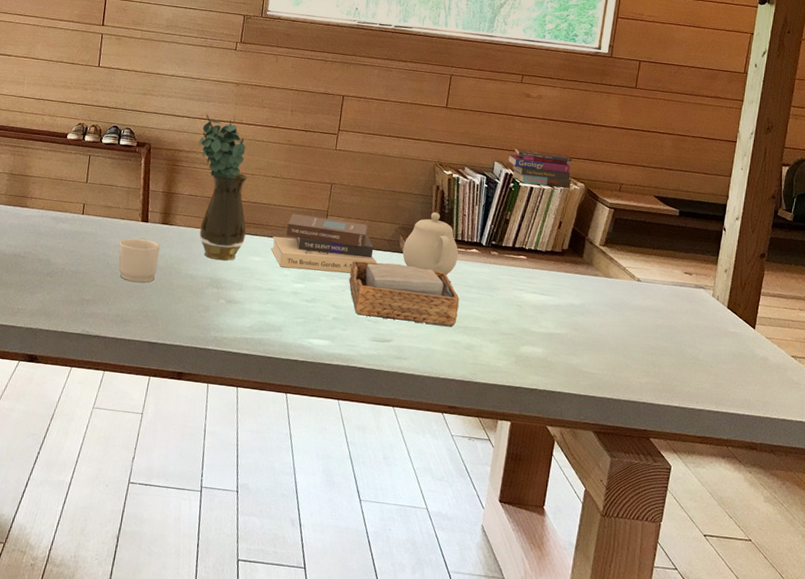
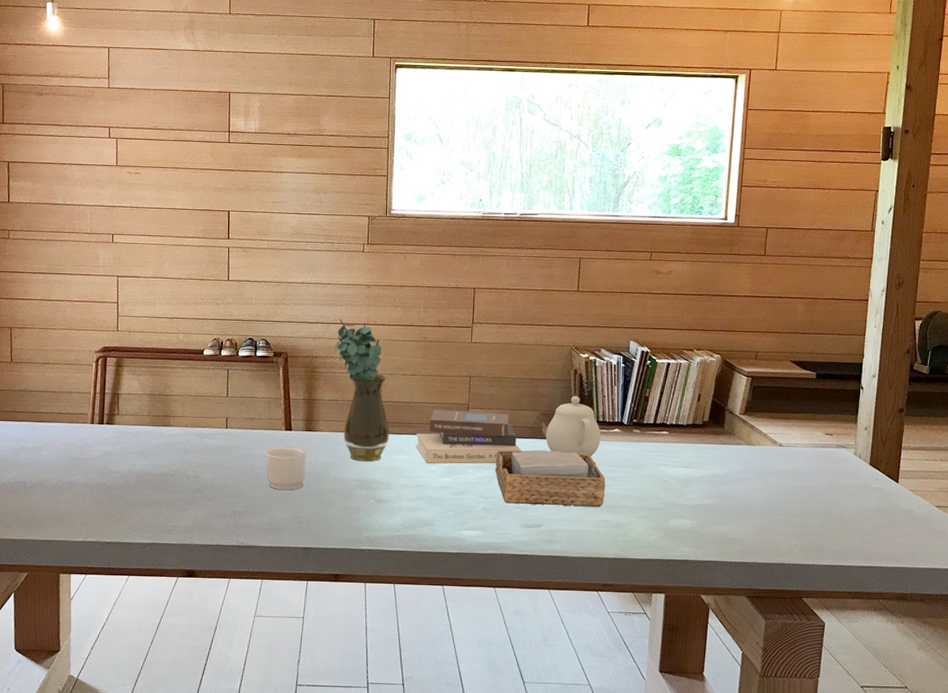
books: present [508,147,572,188] -> none [643,325,707,361]

